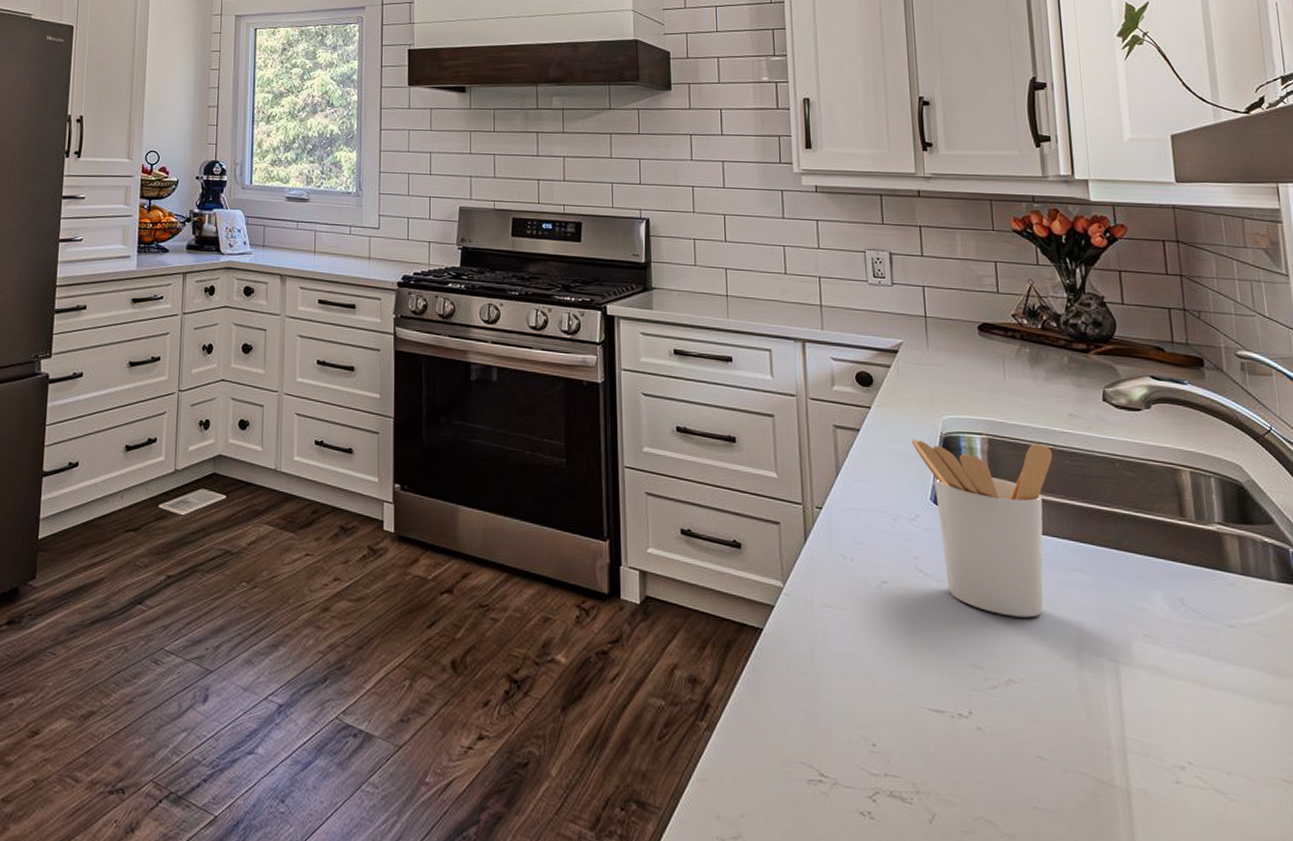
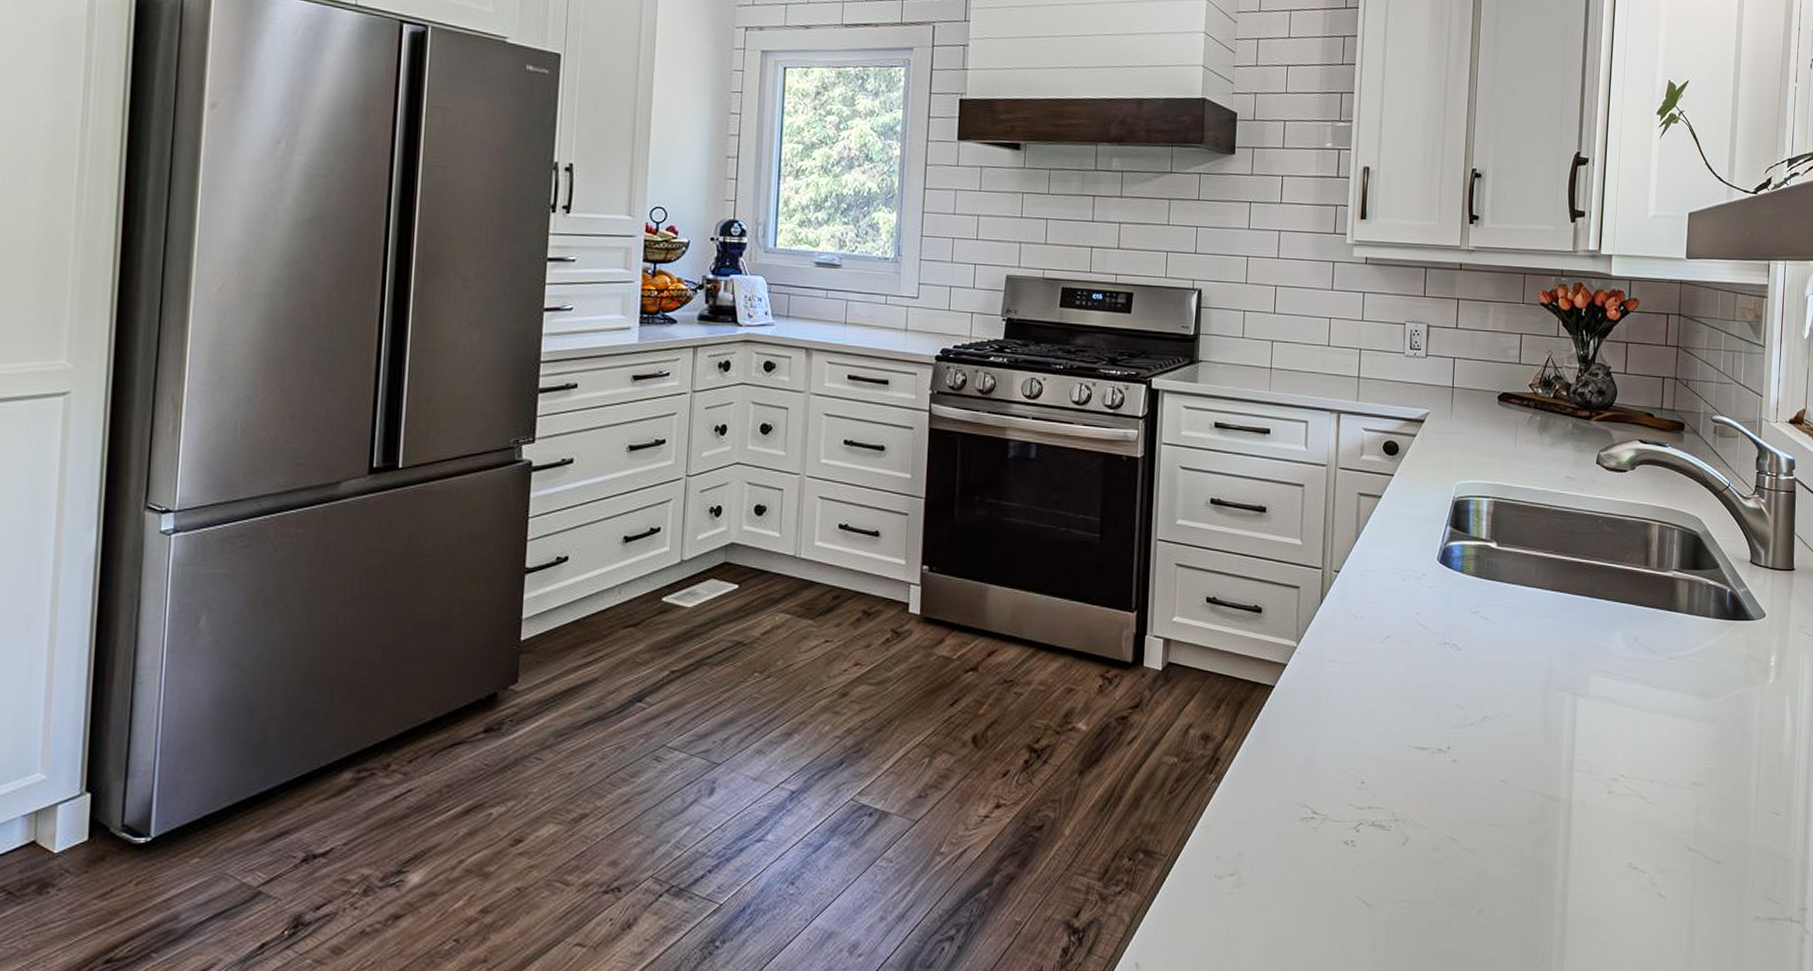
utensil holder: present [911,439,1053,618] -> none [1426,503,1548,661]

